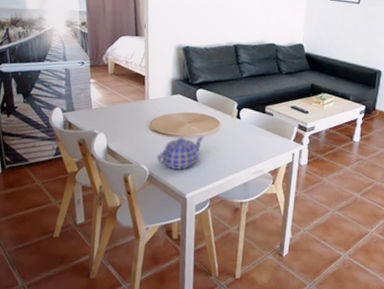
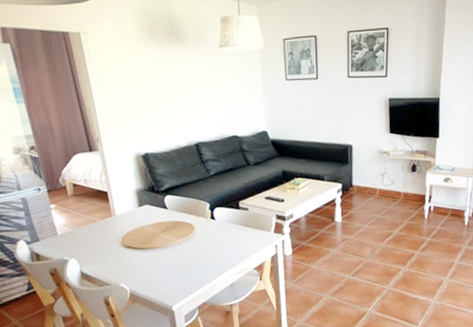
teapot: present [157,136,204,170] -> none [135,243,180,283]

